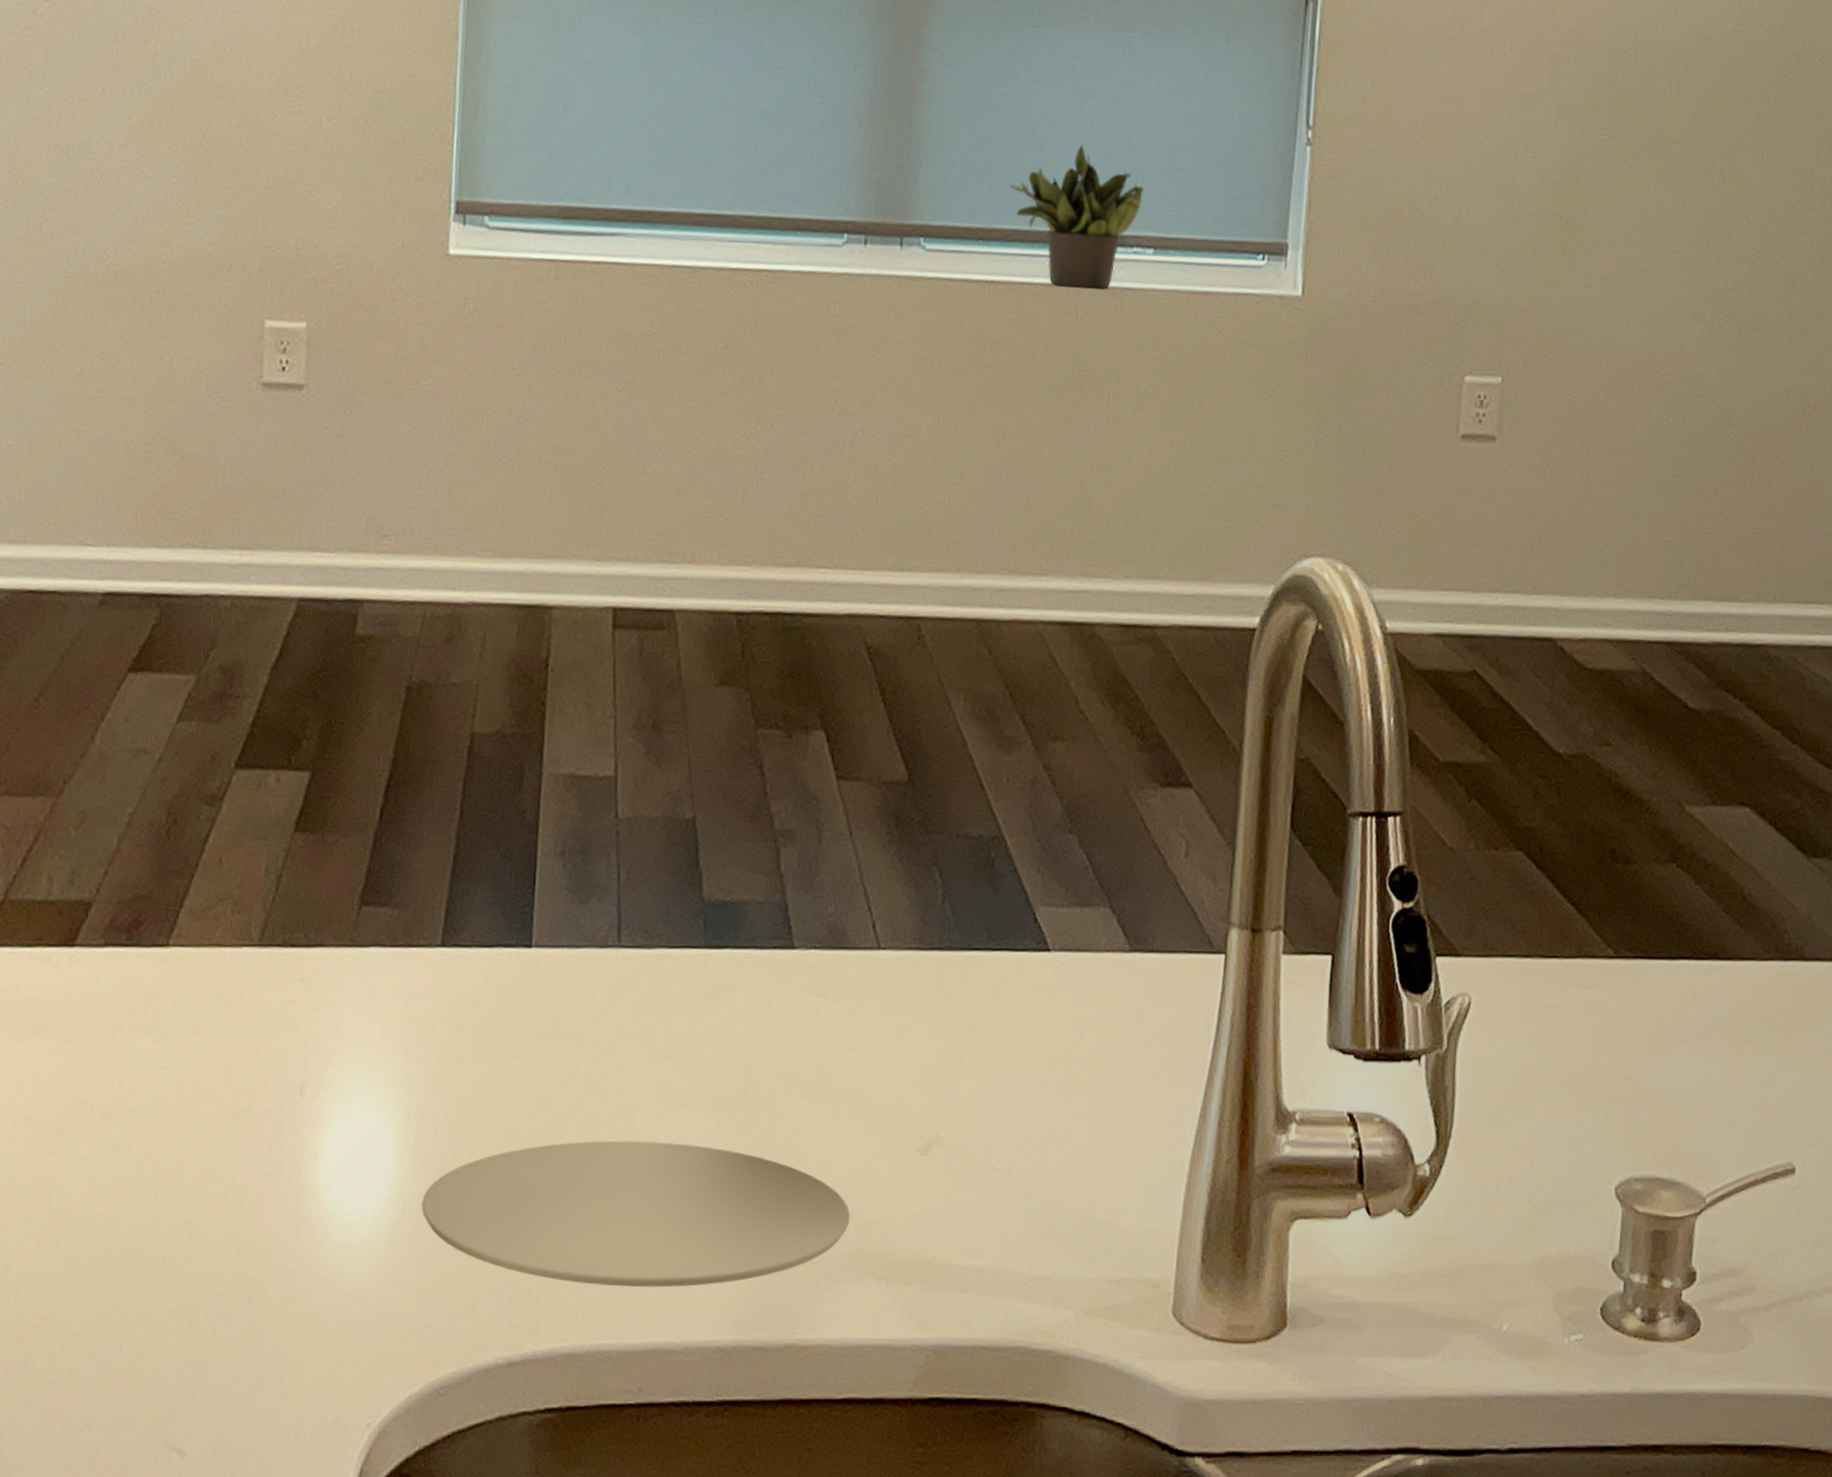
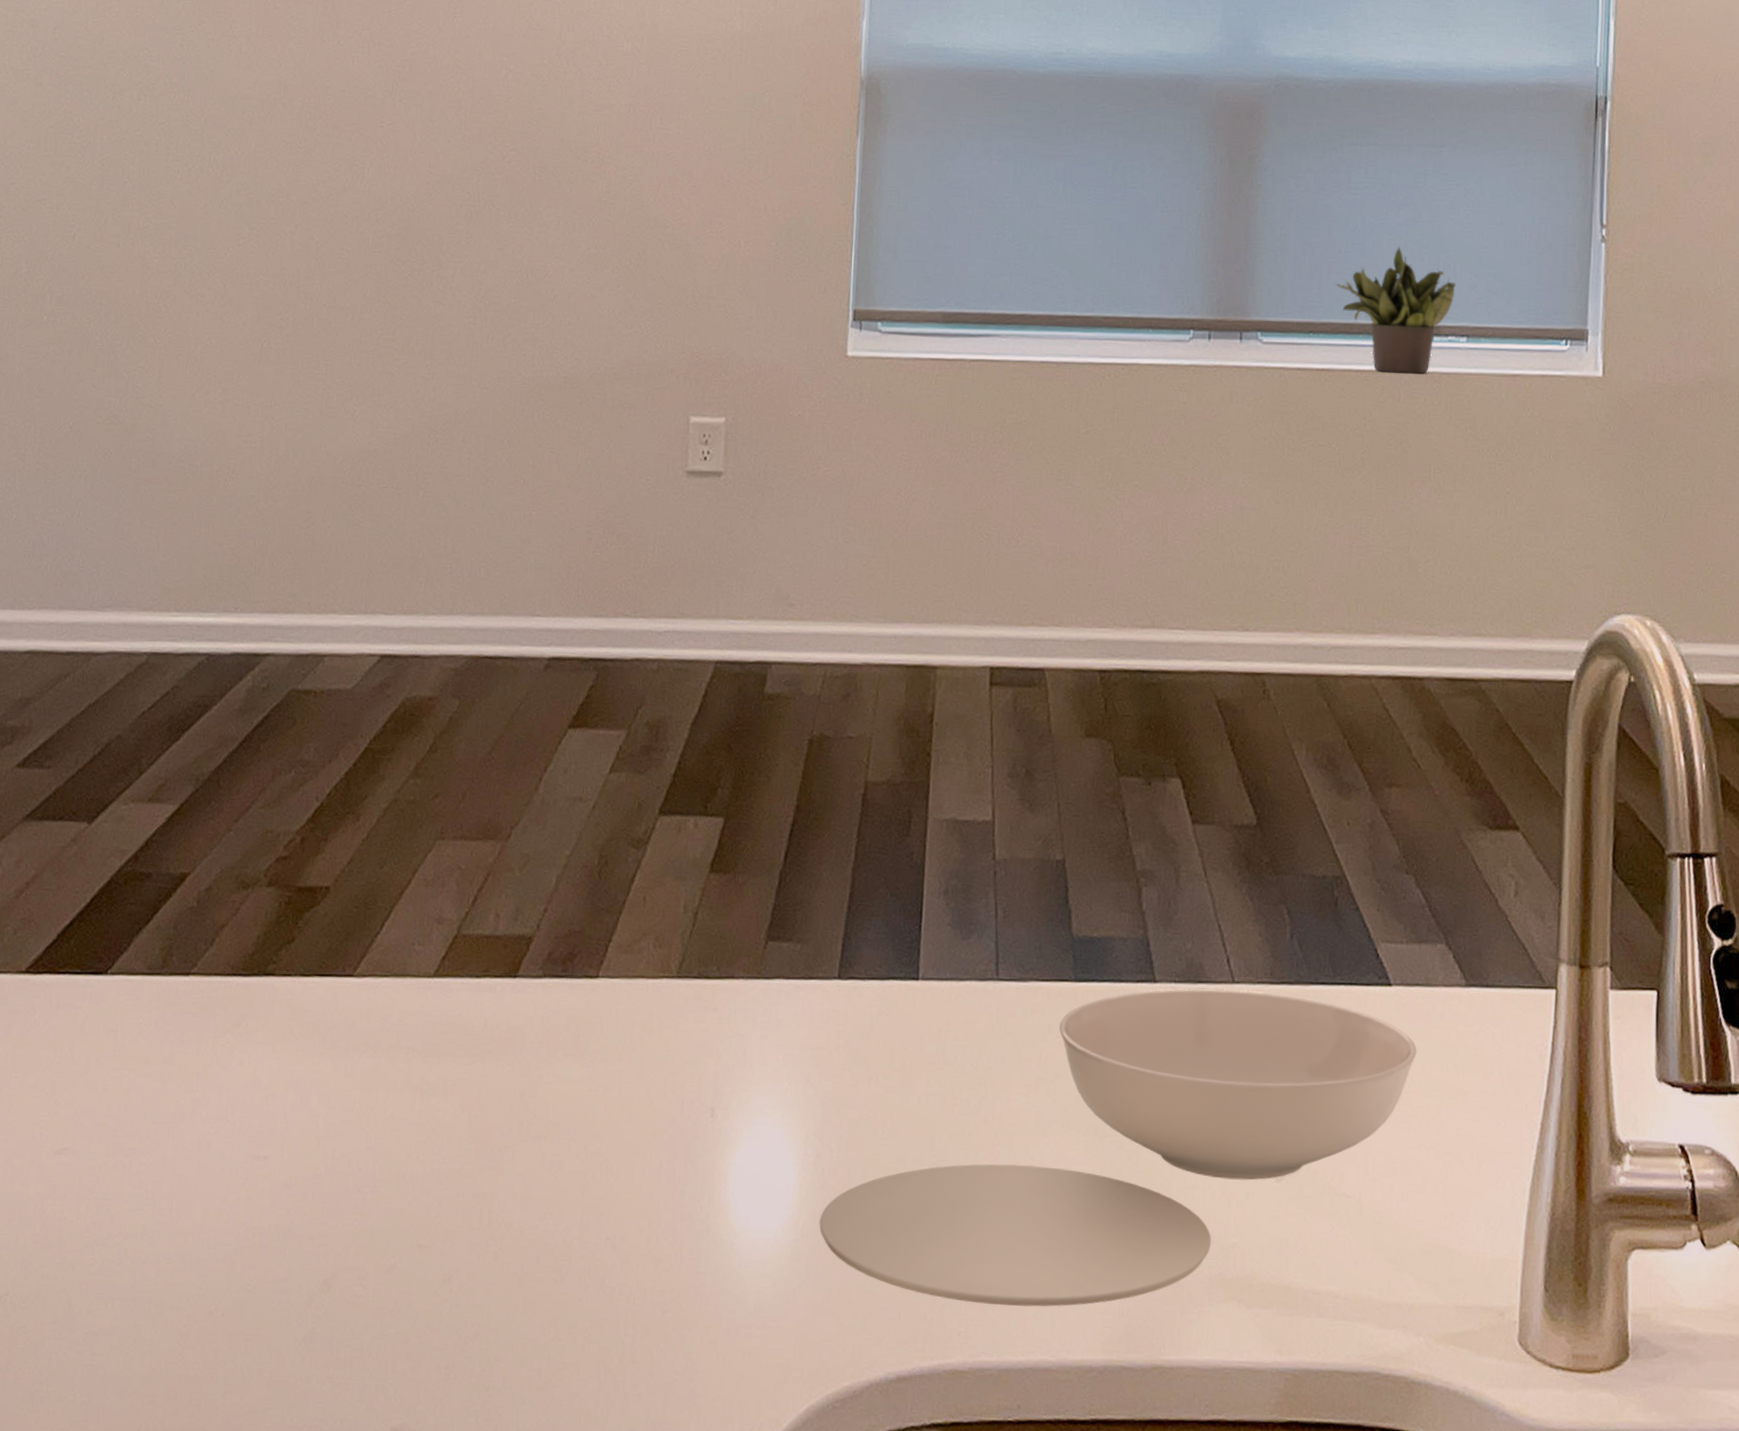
bowl: none [687,955,1075,1154] -> present [1059,989,1417,1180]

